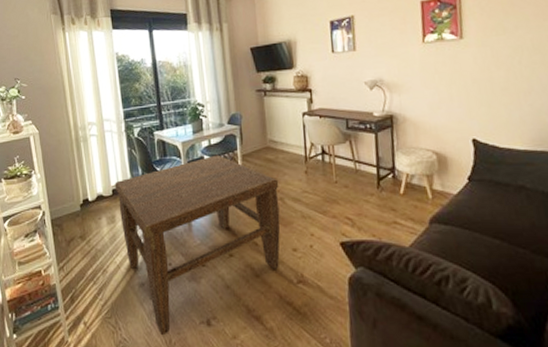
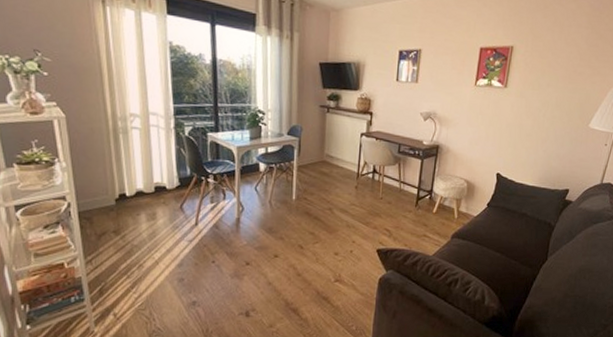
coffee table: present [115,154,281,336] -> none [158,163,330,326]

